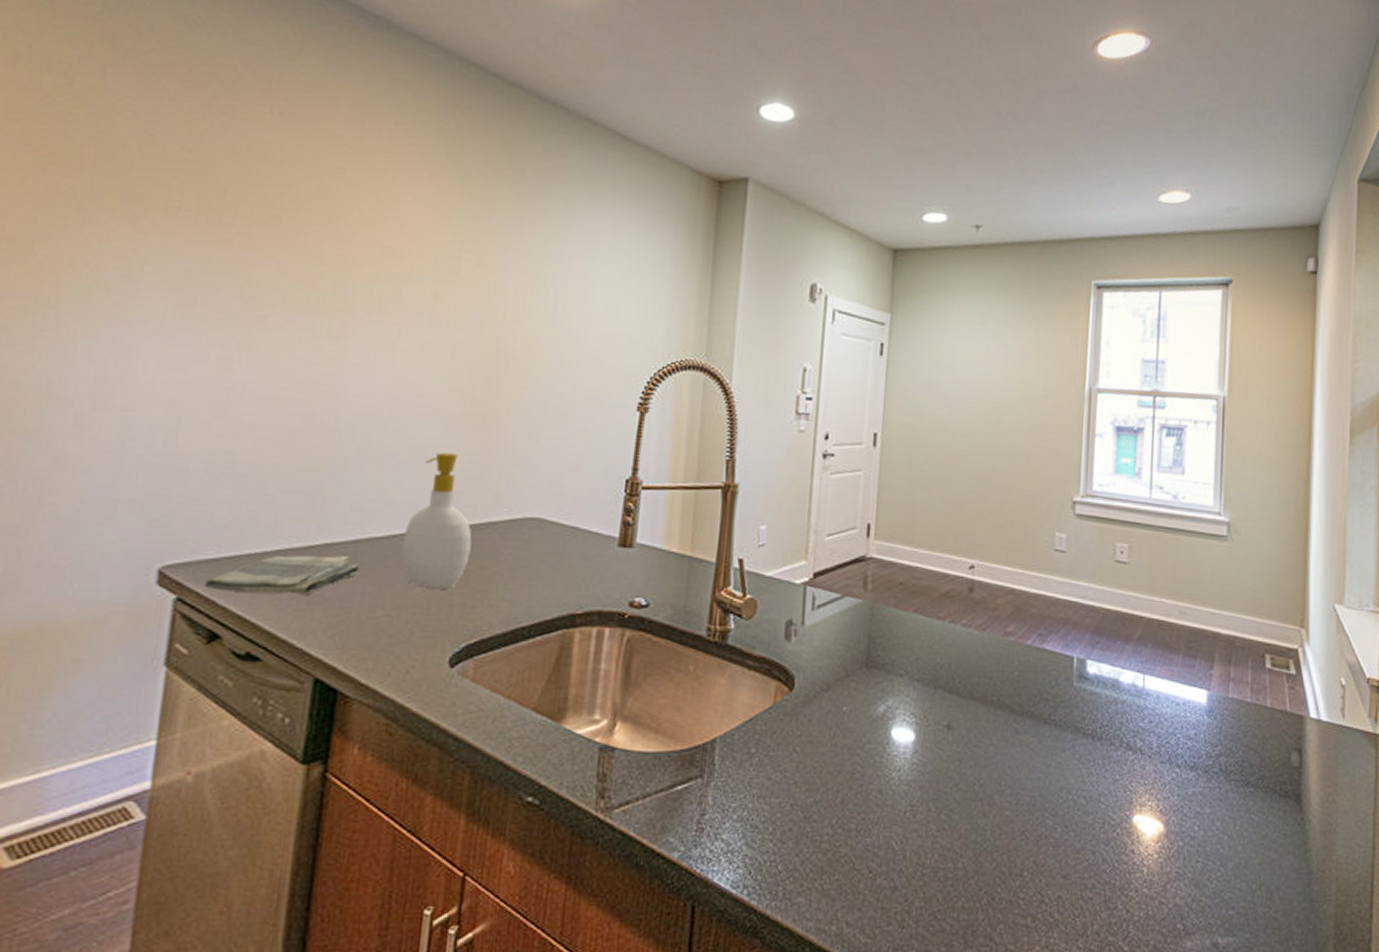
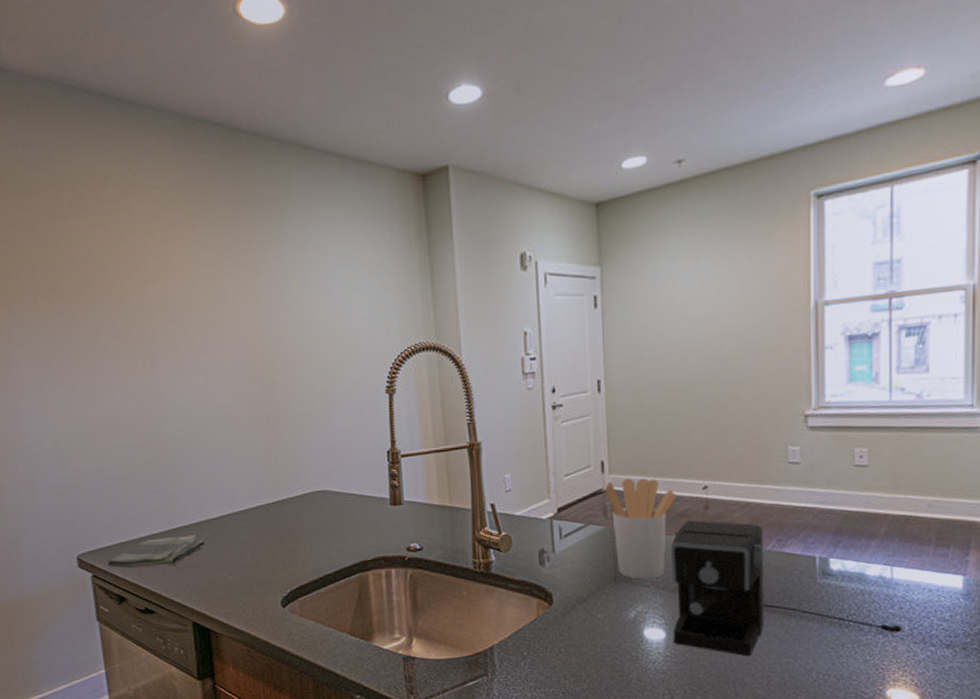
soap bottle: present [402,453,472,589] -> none [230,449,280,552]
utensil holder: none [868,548,943,668] -> present [605,478,677,579]
coffee maker: none [922,603,1151,769] -> present [670,520,903,657]

